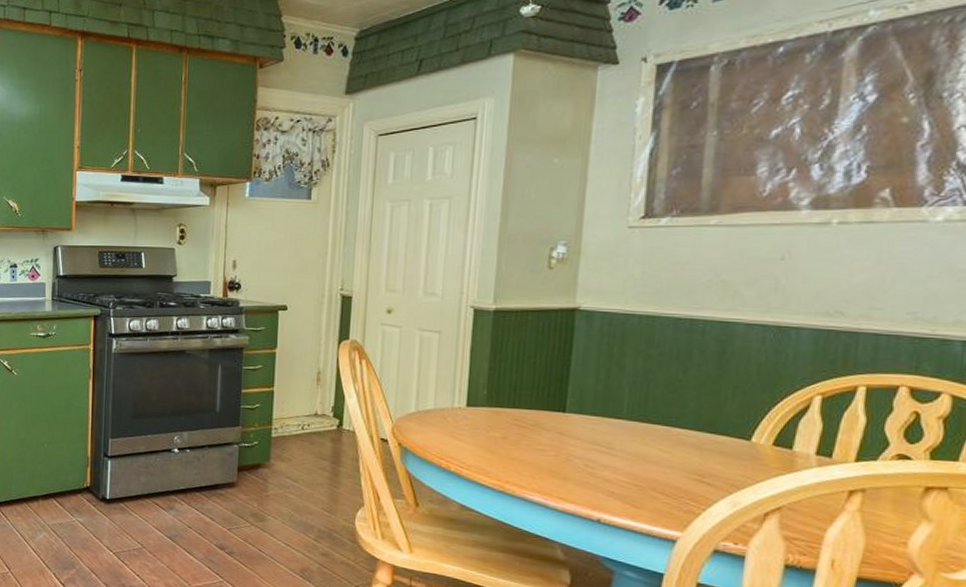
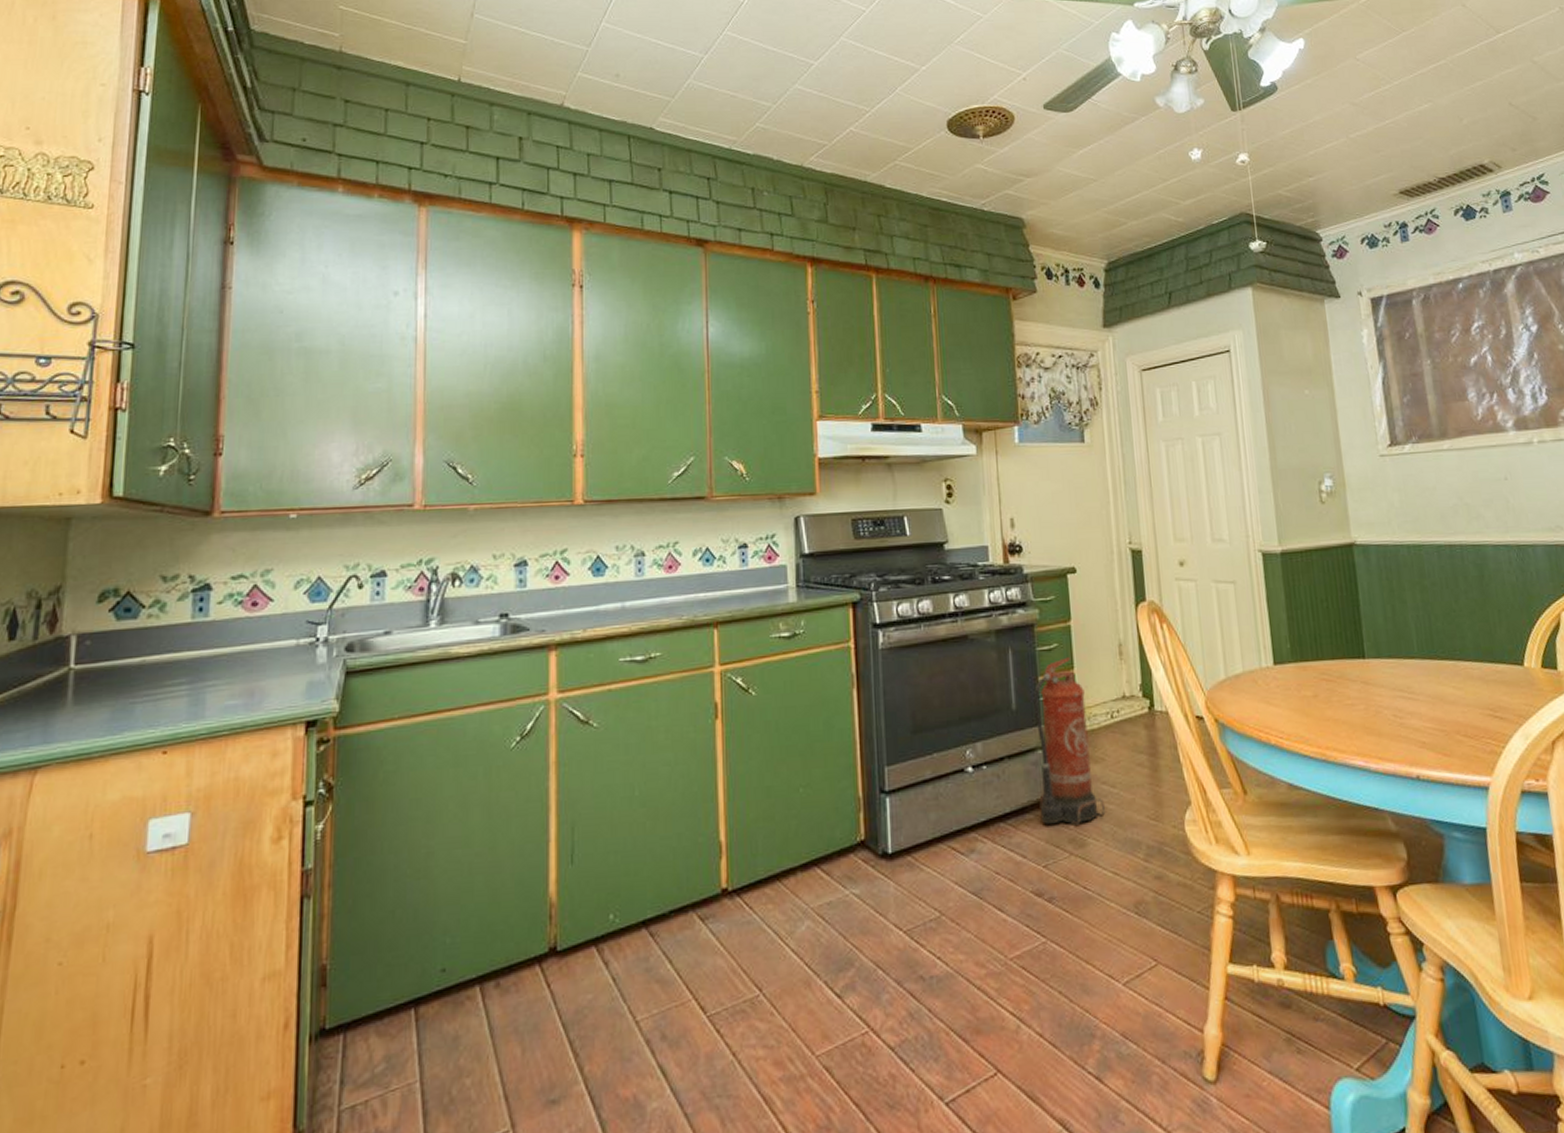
fire extinguisher: none [230,377,287,505] -> present [1033,657,1106,825]

